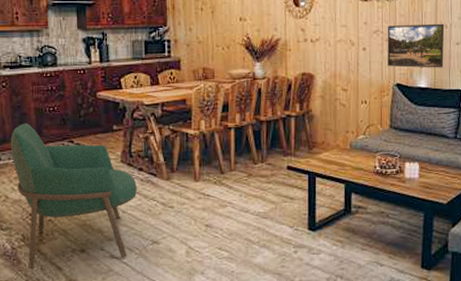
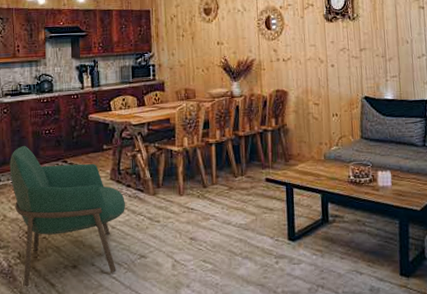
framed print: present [387,23,445,68] -> none [352,39,408,81]

